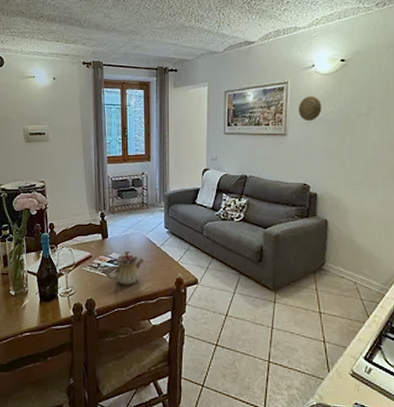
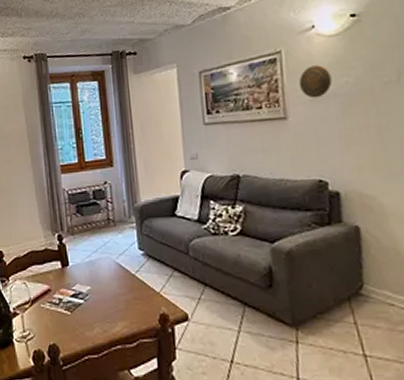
teapot: present [106,251,145,285] -> none [70,281,117,325]

